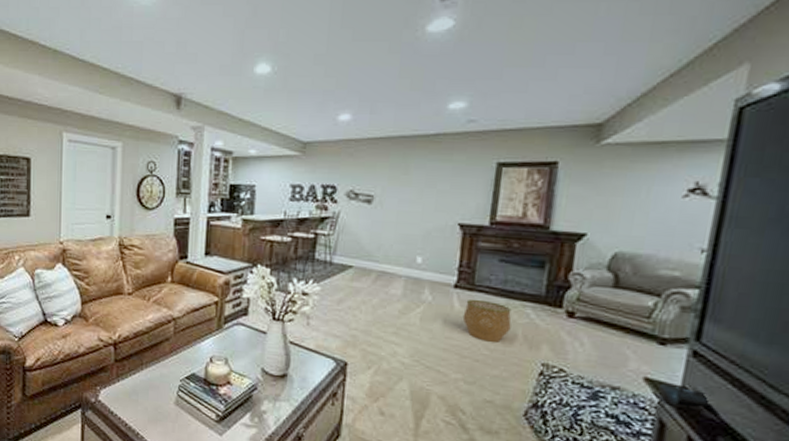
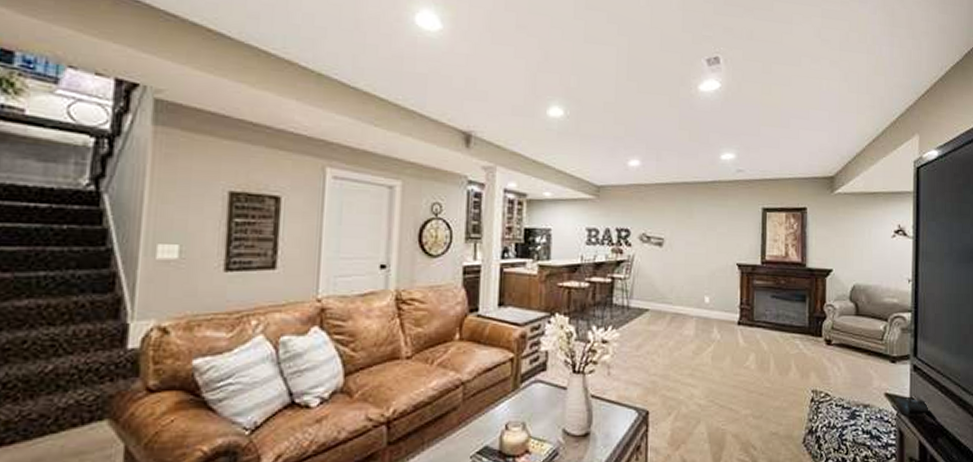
basket: present [462,299,512,344] -> none [747,334,786,376]

